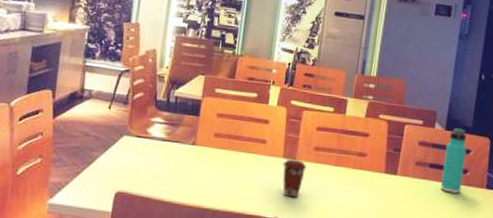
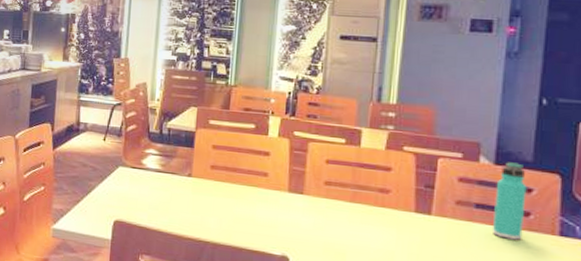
coffee cup: present [282,159,307,198] -> none [288,193,317,235]

